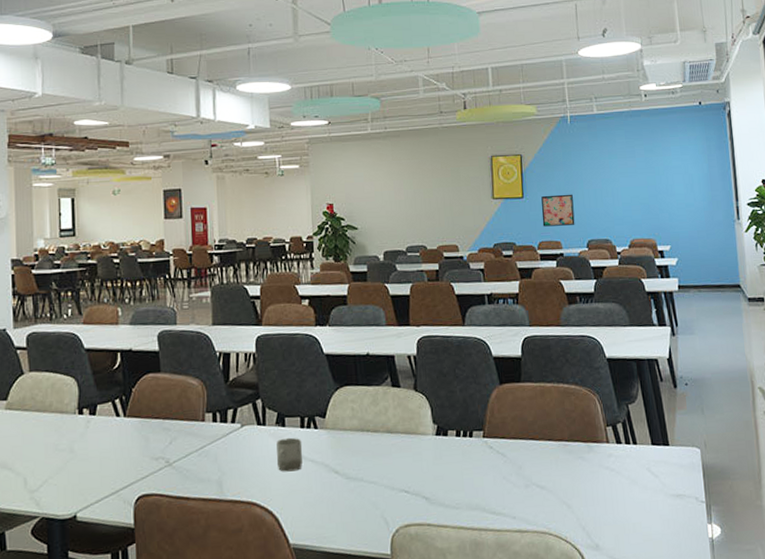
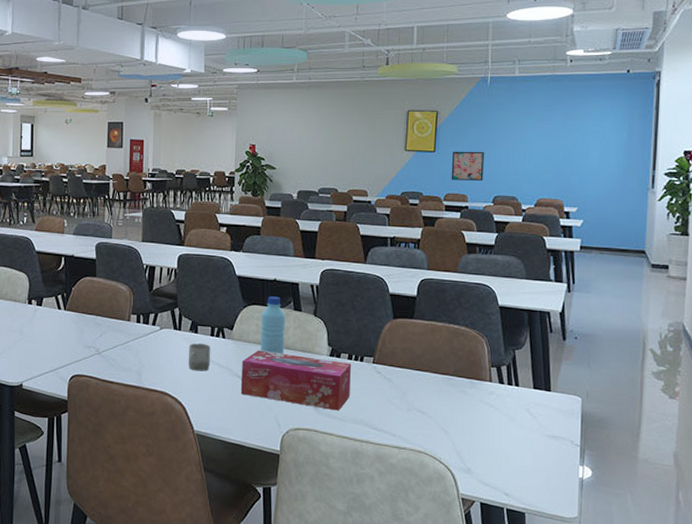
tissue box: none [339,437,463,498] -> present [241,350,352,411]
water bottle: none [356,373,386,440] -> present [260,296,286,354]

